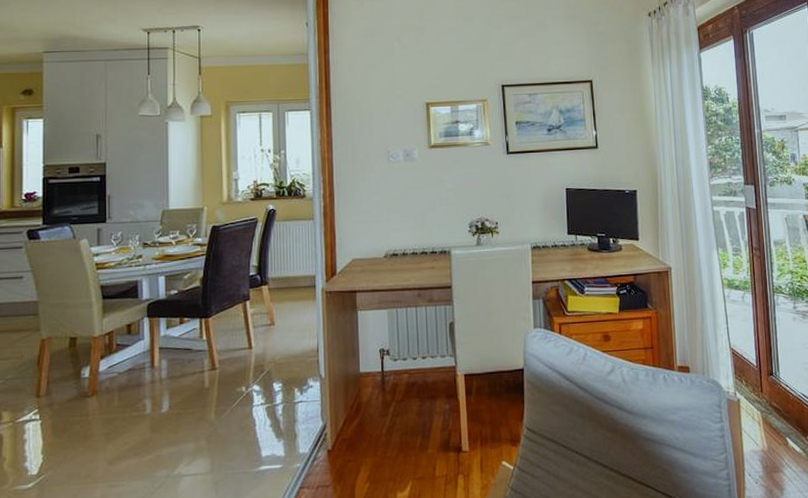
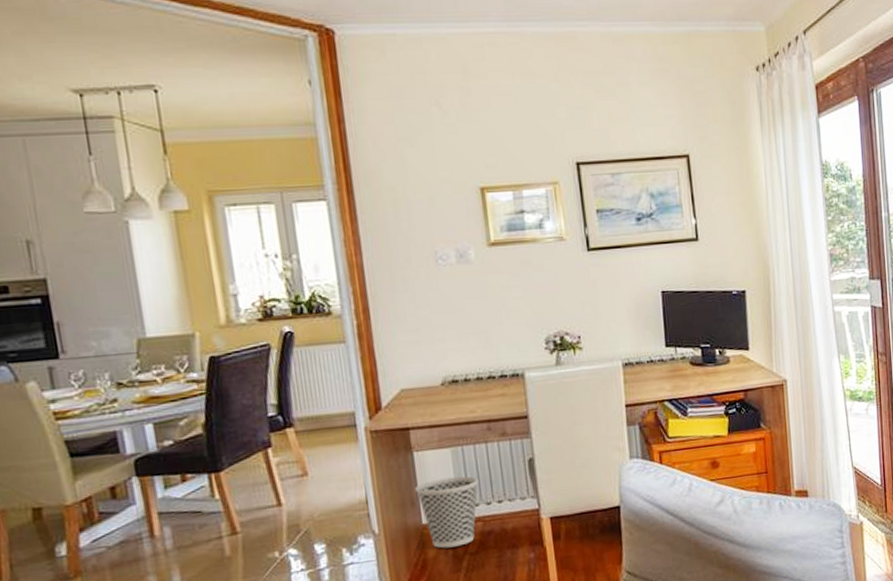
wastebasket: none [357,334,408,395] -> present [415,476,479,549]

